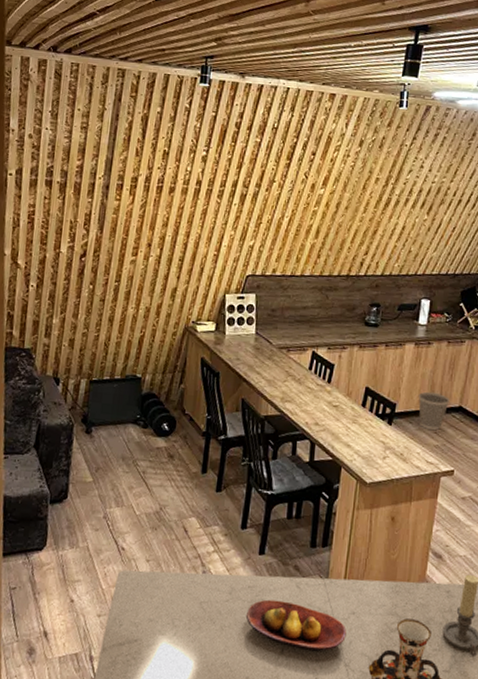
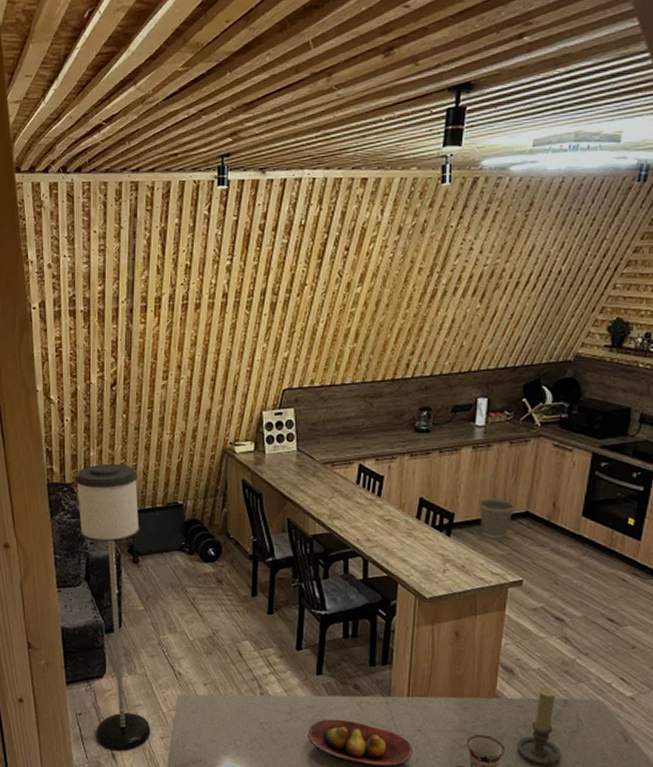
floor lamp: none [28,332,99,629] -> present [75,463,151,751]

